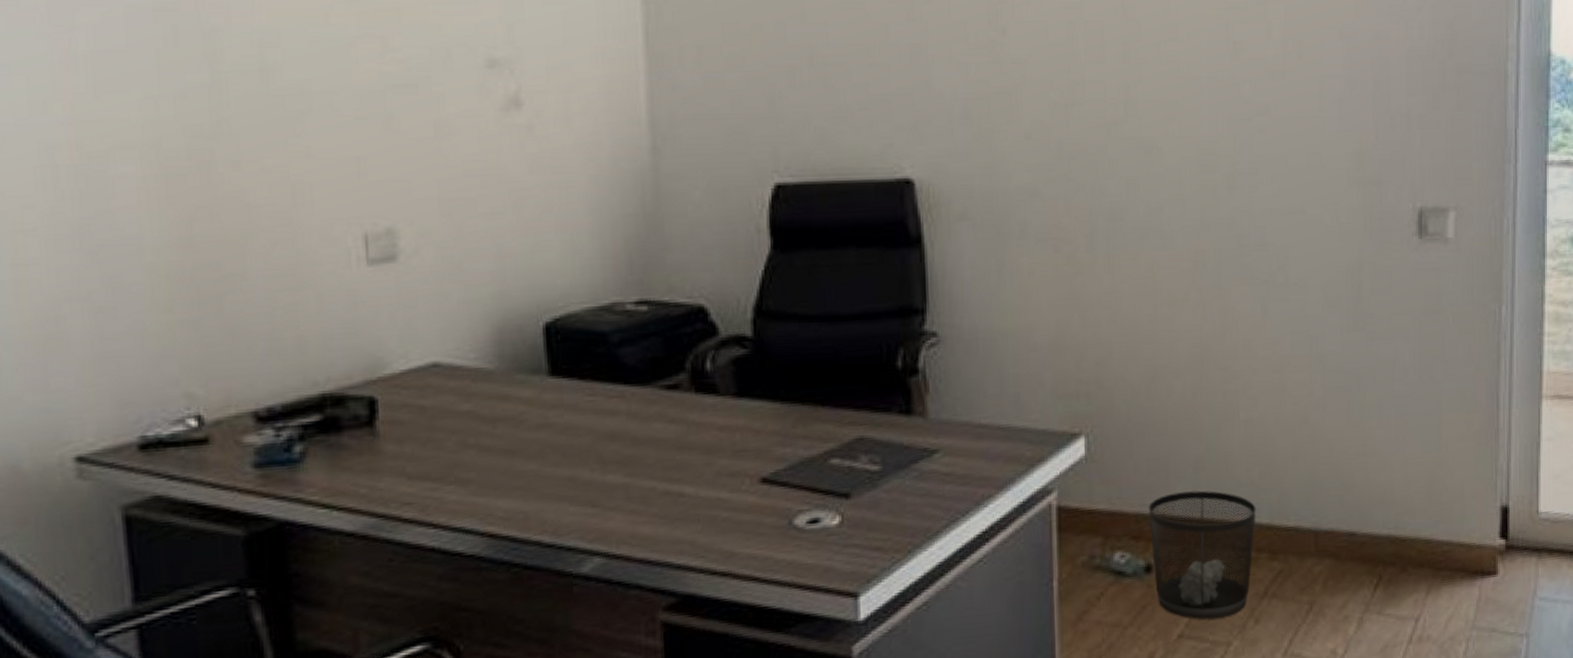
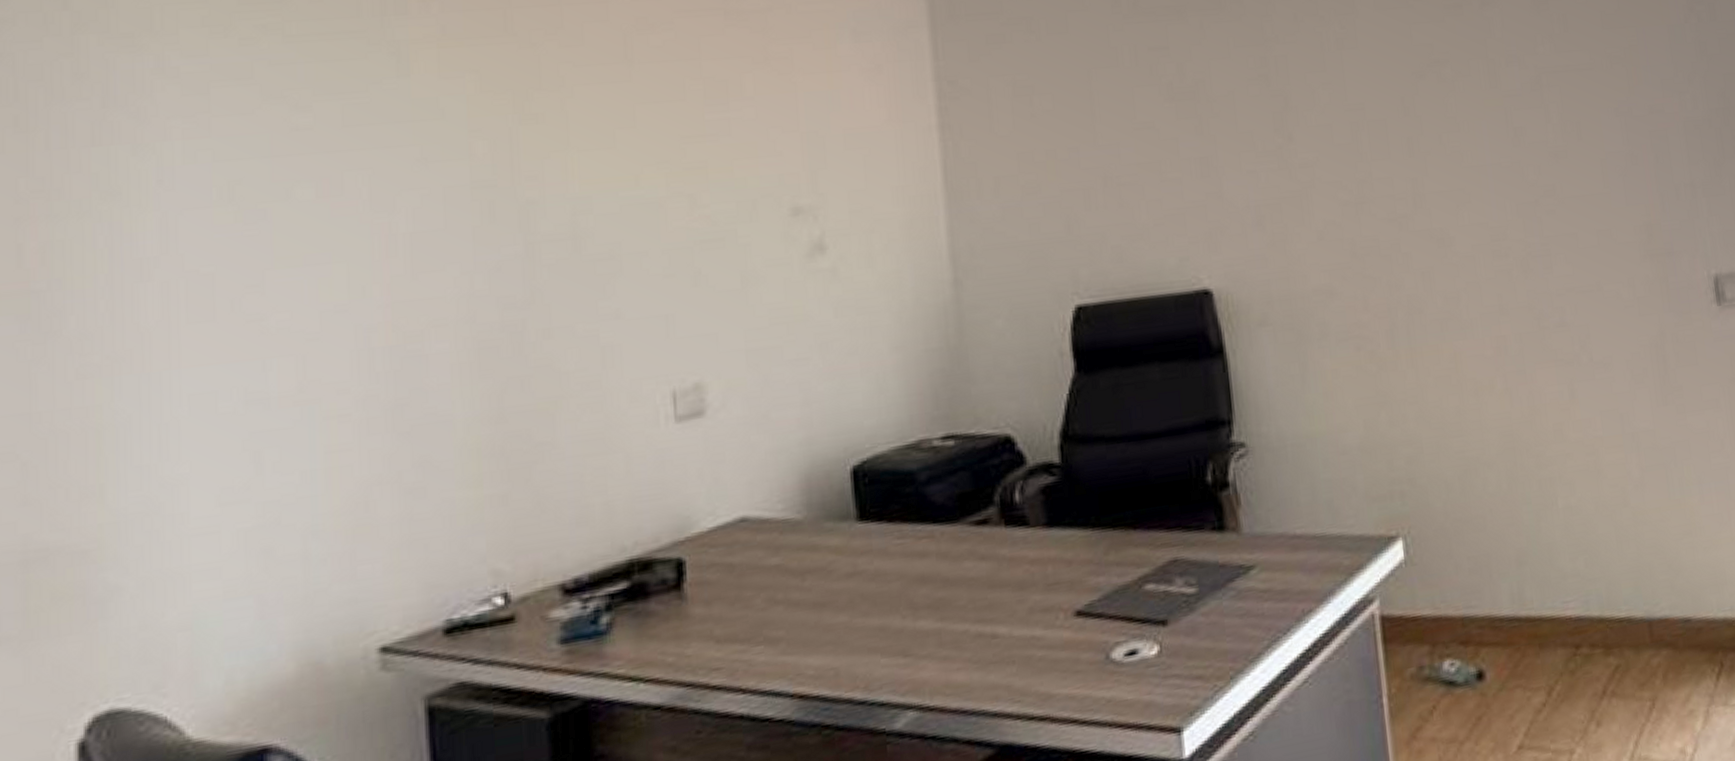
waste bin: present [1148,490,1256,620] -> none [1474,585,1587,727]

